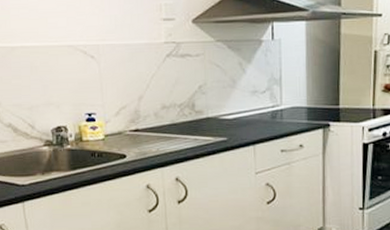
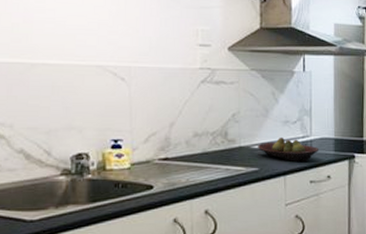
fruit bowl: none [225,106,291,132] -> present [257,136,319,163]

